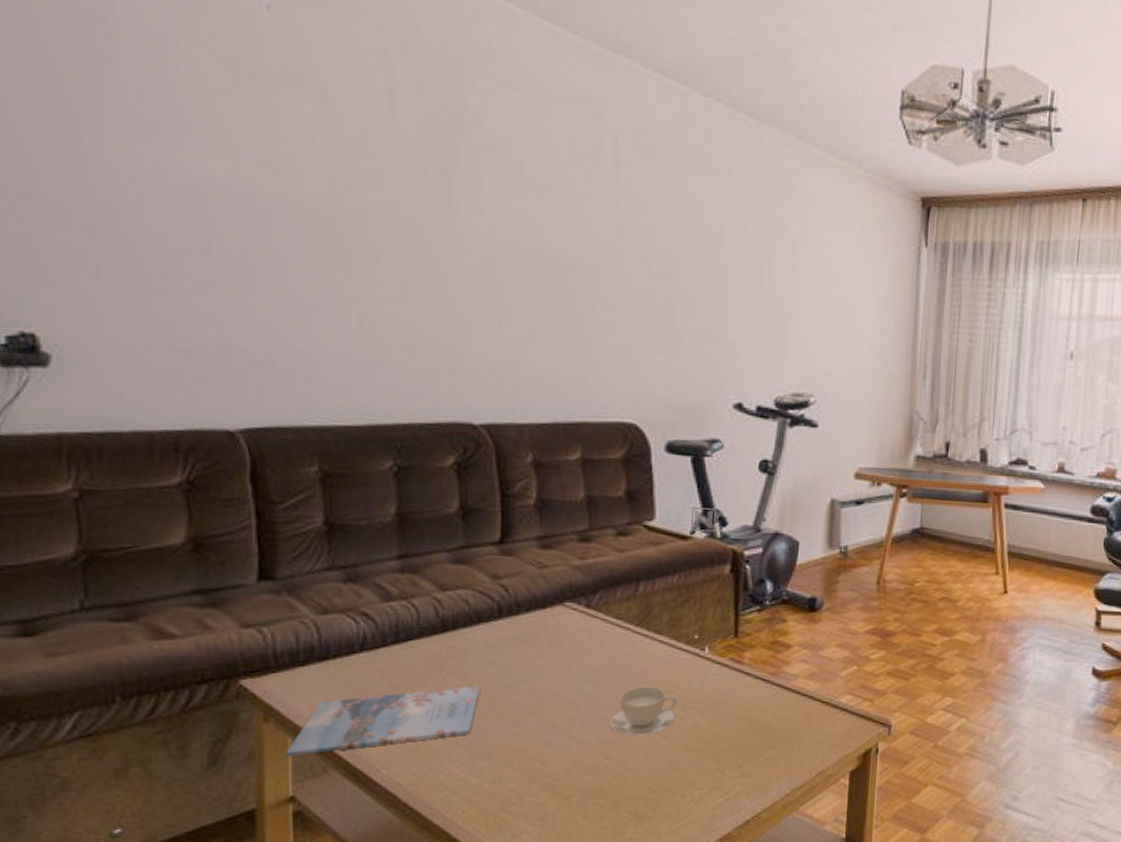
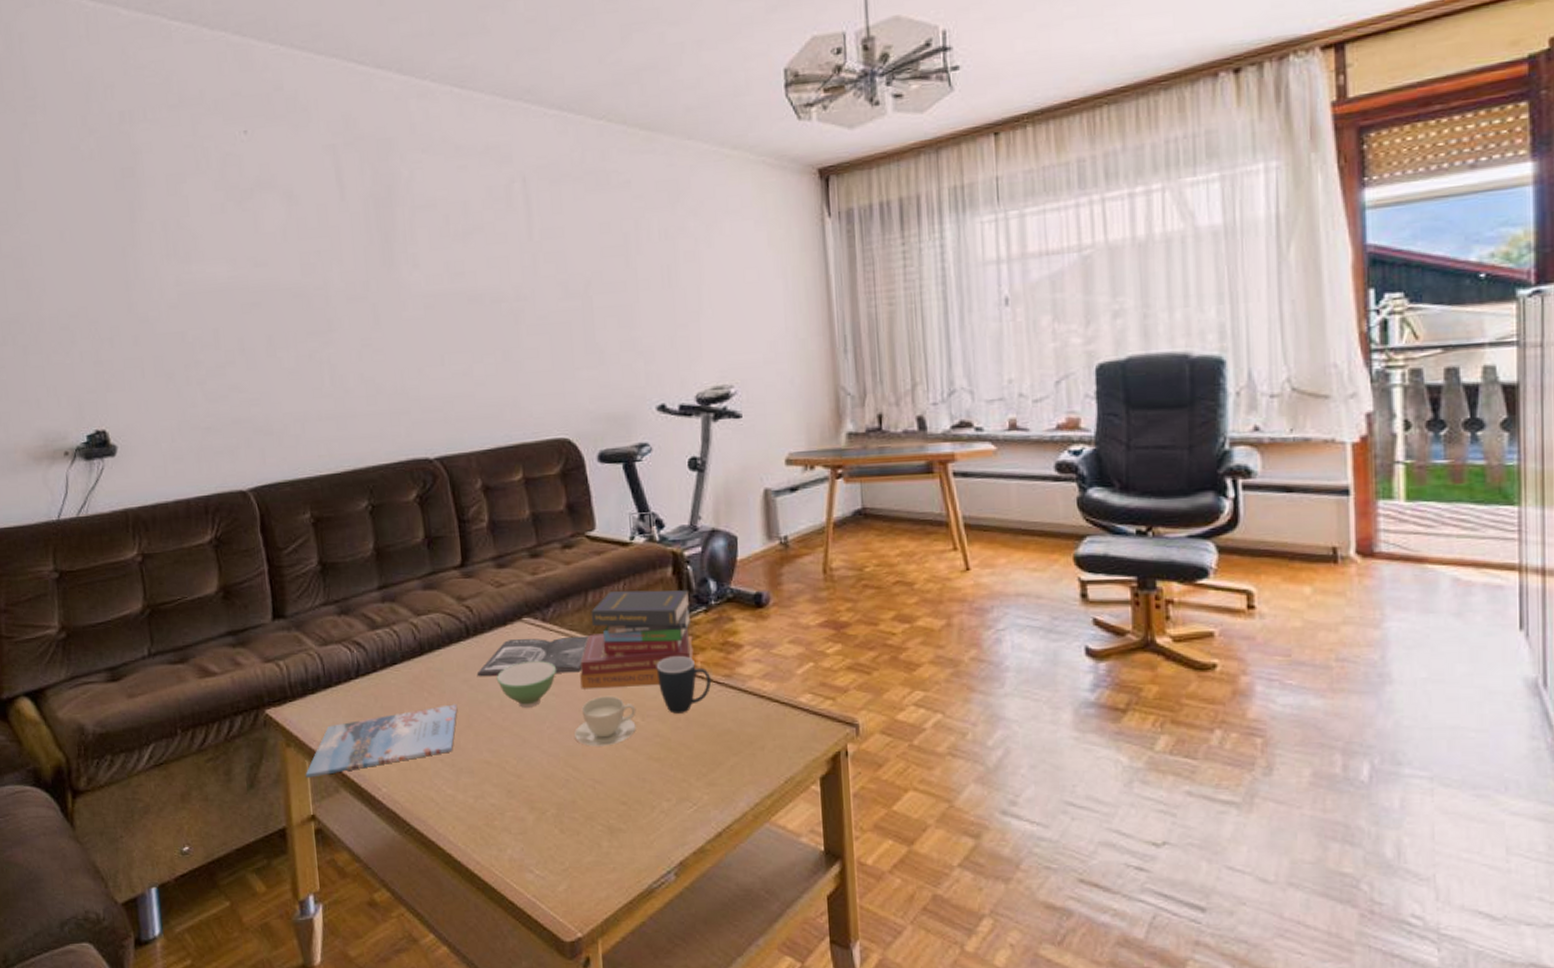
magazine: none [506,623,635,662] -> present [476,636,589,676]
bowl: none [528,647,596,694] -> present [496,661,556,708]
books: none [621,582,745,679] -> present [580,590,694,689]
mug: none [702,652,757,707] -> present [656,656,712,714]

